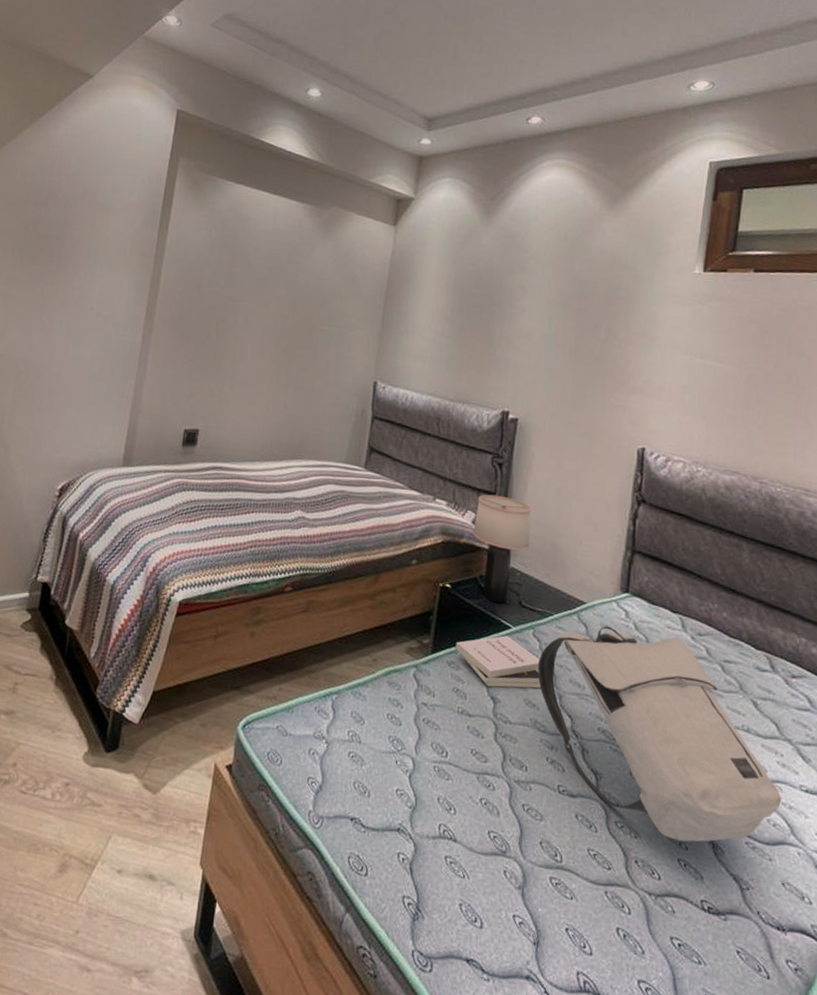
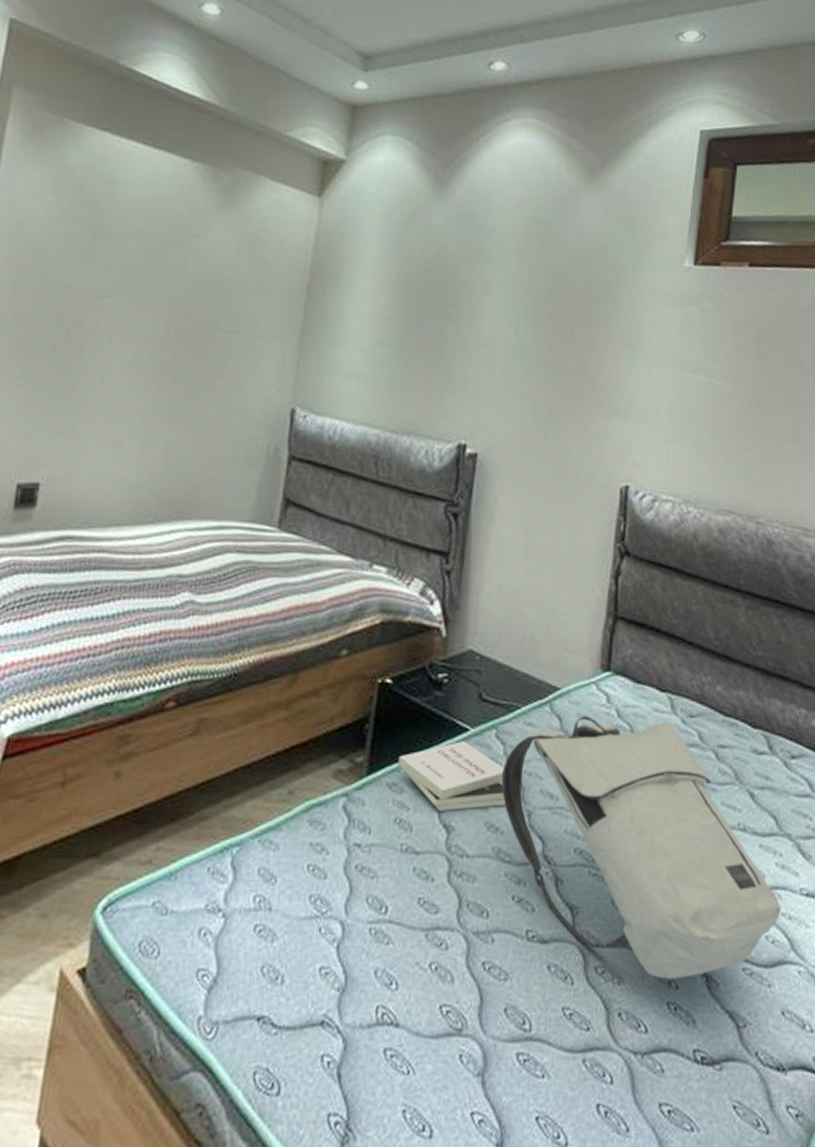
table lamp: present [472,494,532,604] -> none [419,555,495,699]

